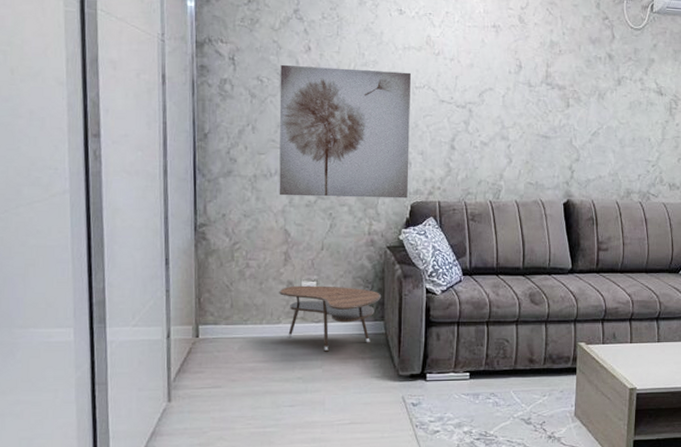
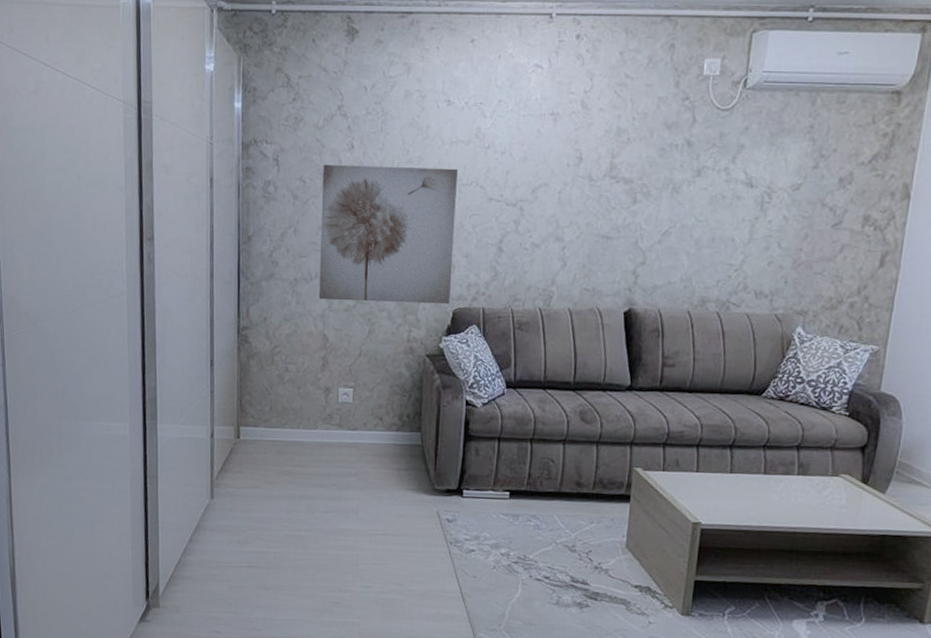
side table: present [279,285,382,352] -> none [316,391,419,460]

